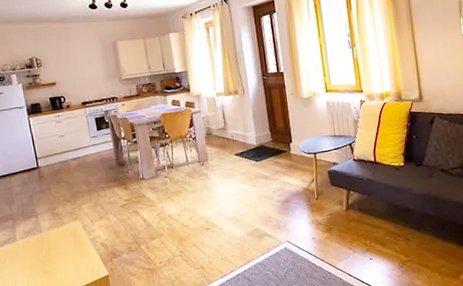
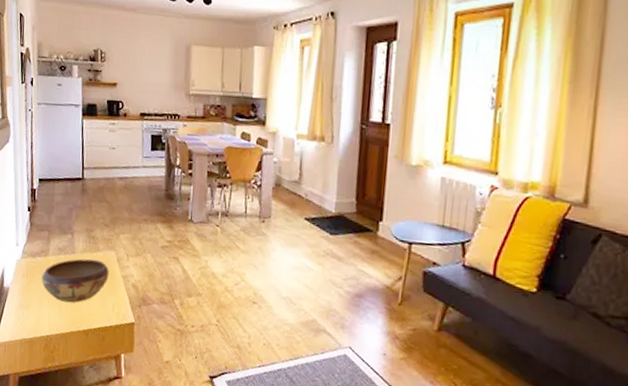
decorative bowl: none [12,232,78,277] -> present [41,258,109,303]

